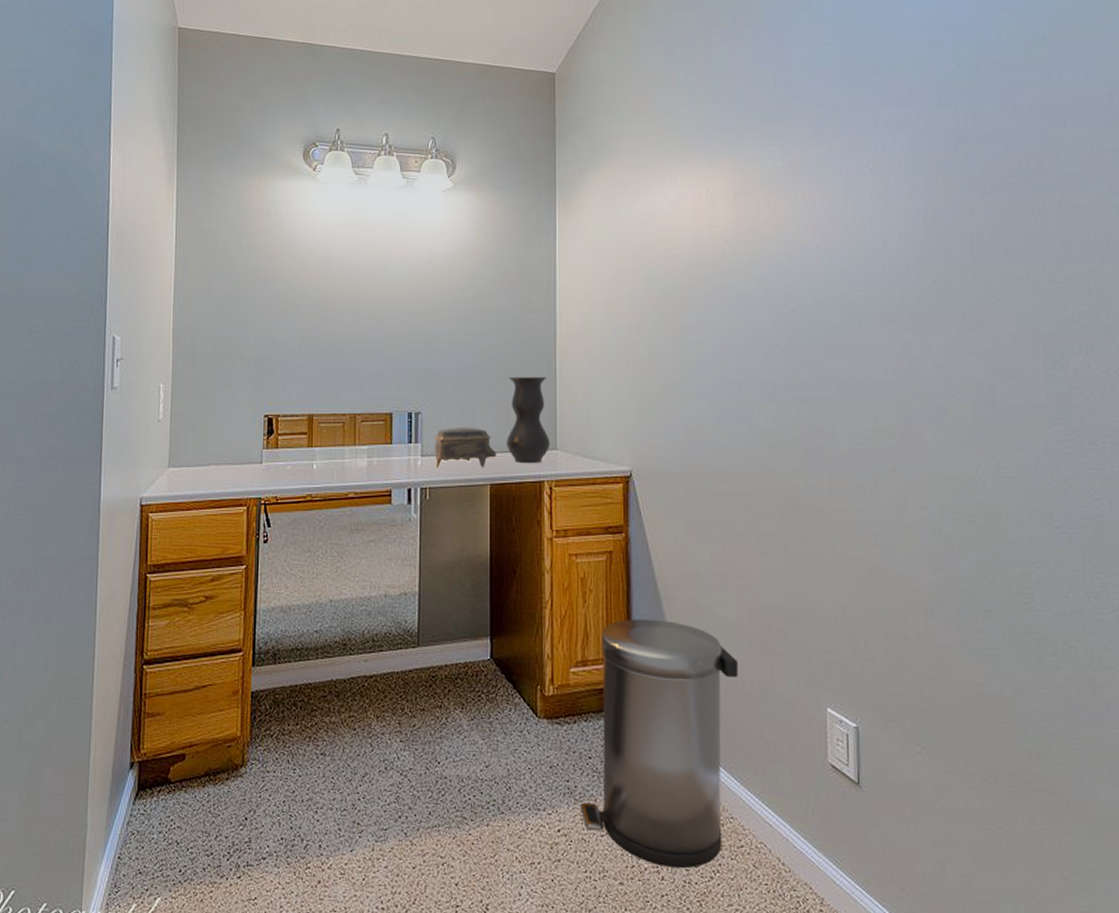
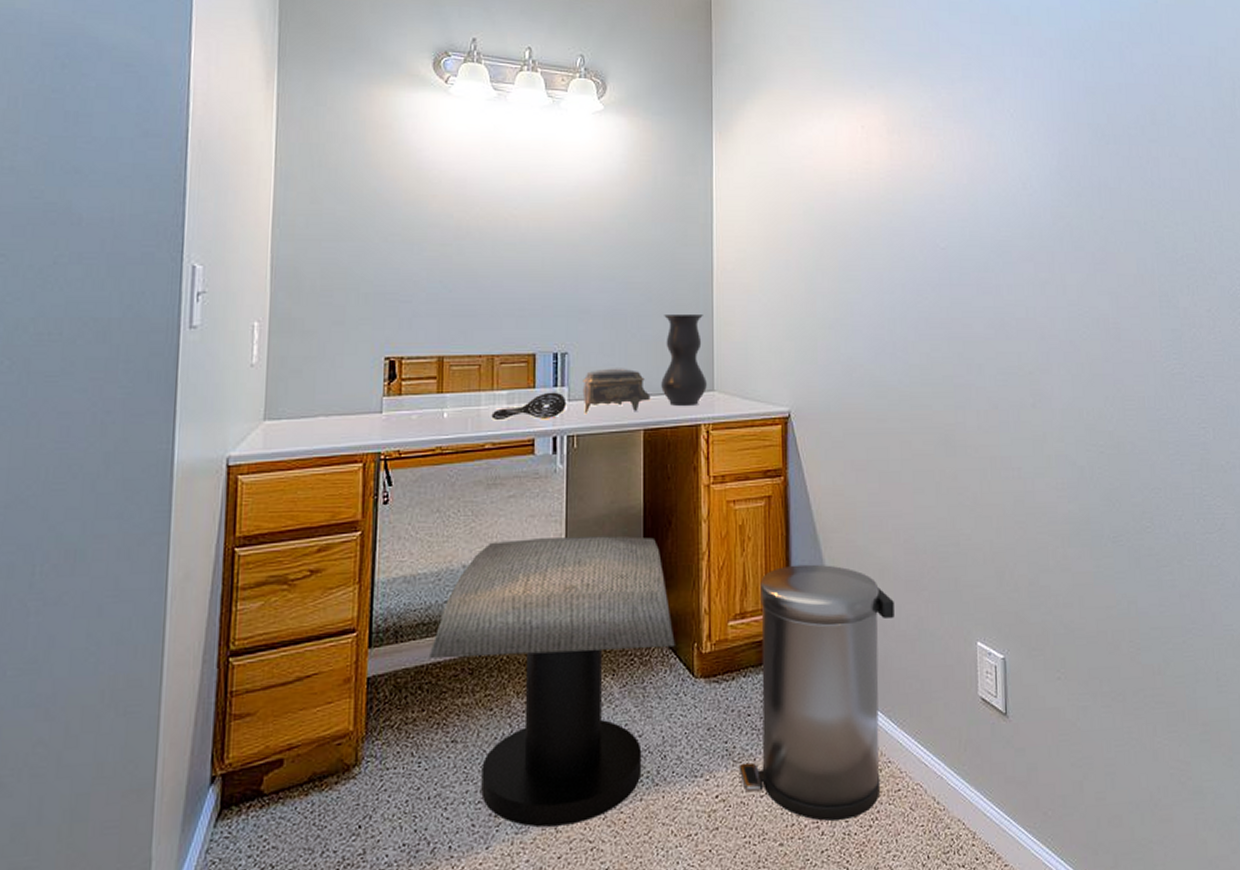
stool: none [301,580,519,840] -> present [428,536,675,827]
hairbrush: none [354,448,420,473] -> present [491,392,567,421]

